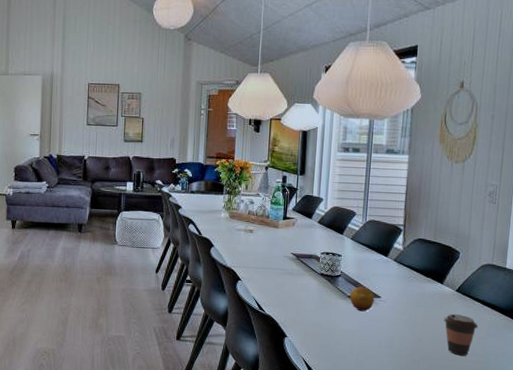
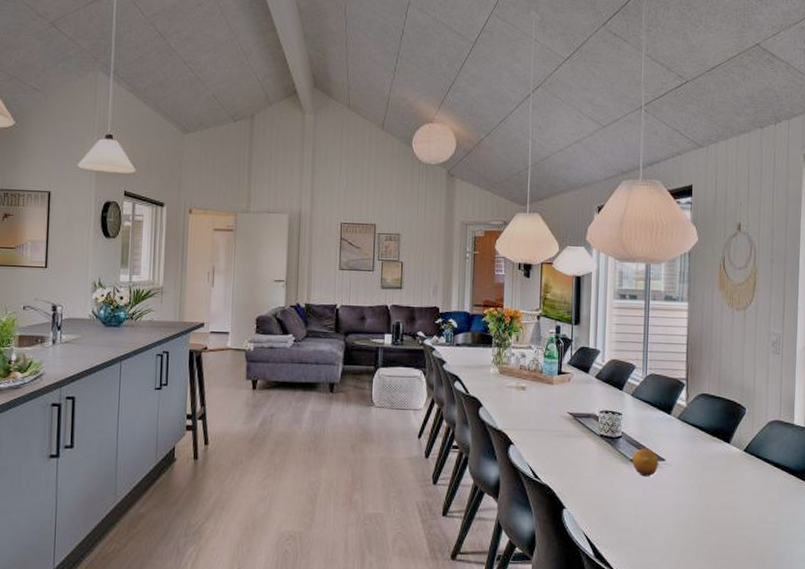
coffee cup: present [443,313,478,356] -> none [732,476,769,524]

